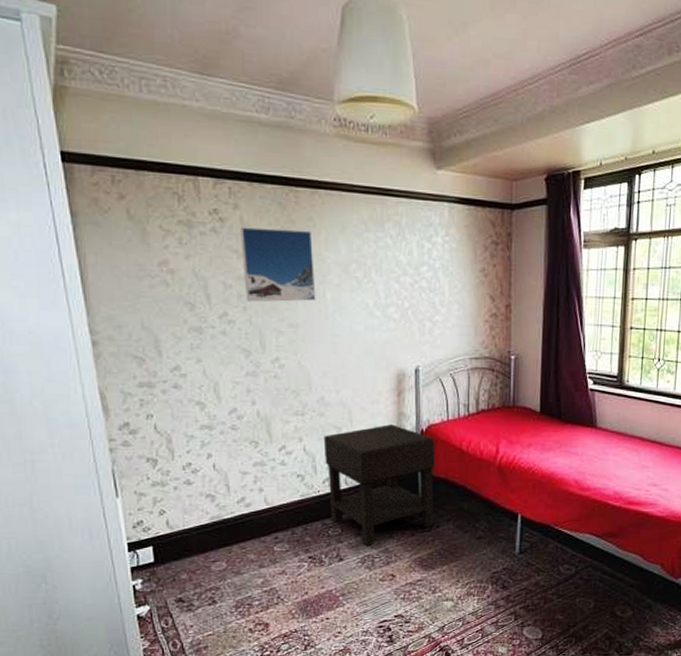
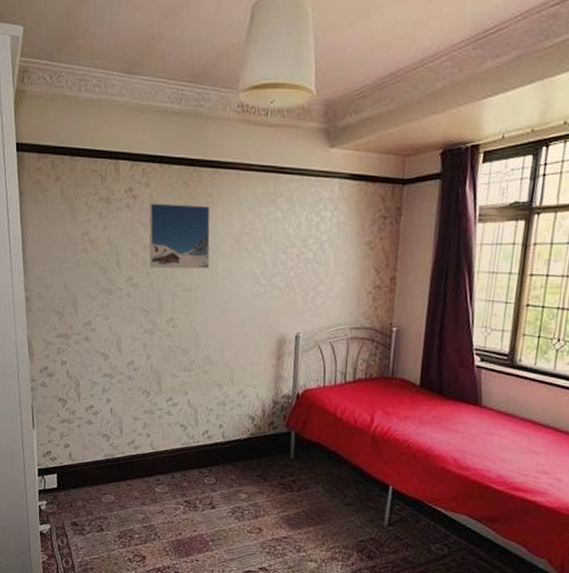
nightstand: present [323,424,435,546] -> none [206,385,310,498]

